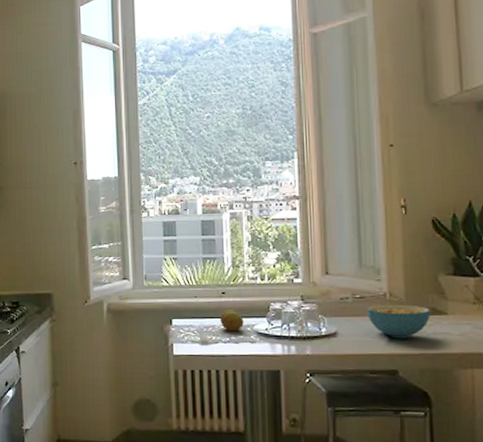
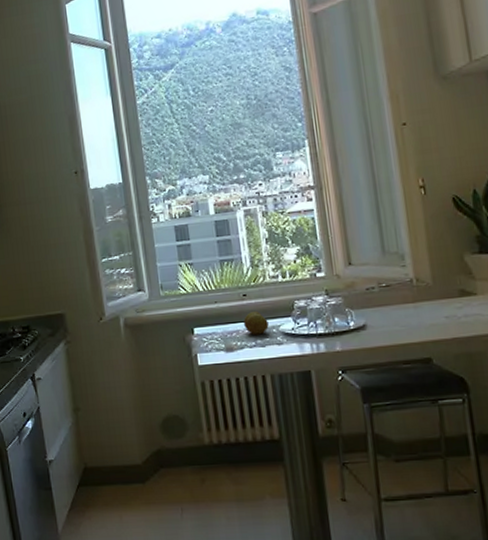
cereal bowl: present [365,304,431,339] -> none [393,288,460,326]

